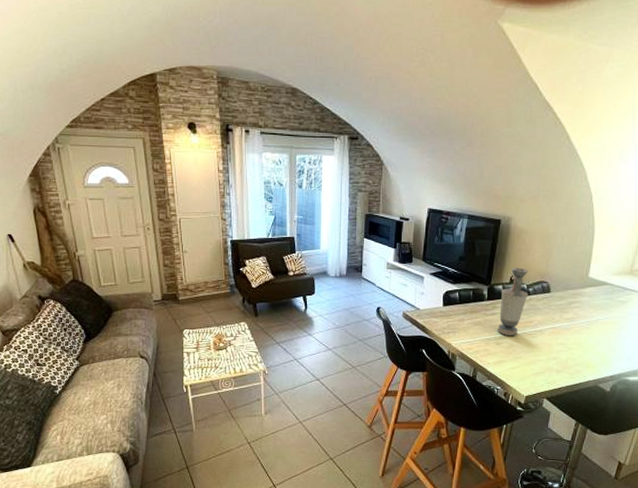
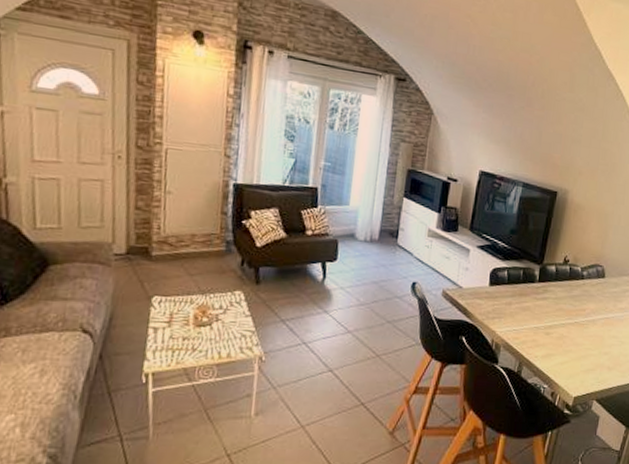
vase: present [497,267,529,336] -> none [547,246,584,325]

